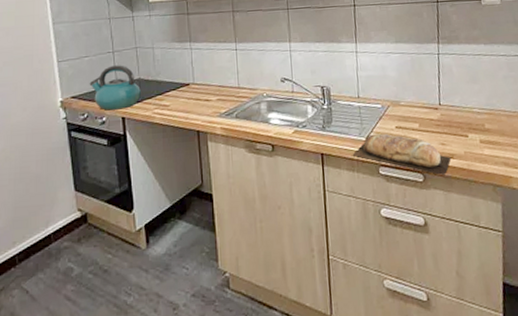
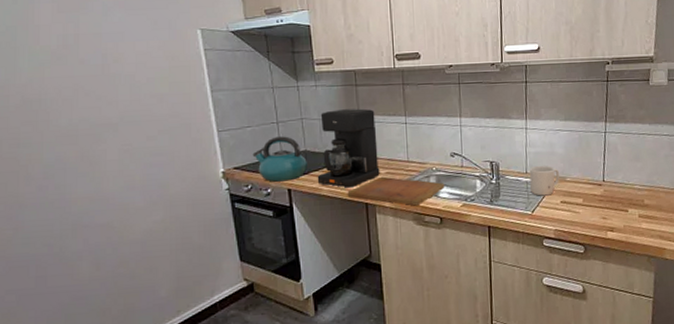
coffee maker: none [150,36,211,115] -> present [317,108,380,188]
cutting board: none [179,103,276,133] -> present [347,176,445,206]
bread loaf: present [353,133,452,176] -> none [519,207,611,248]
mug: none [361,89,394,121] -> present [529,165,560,196]

